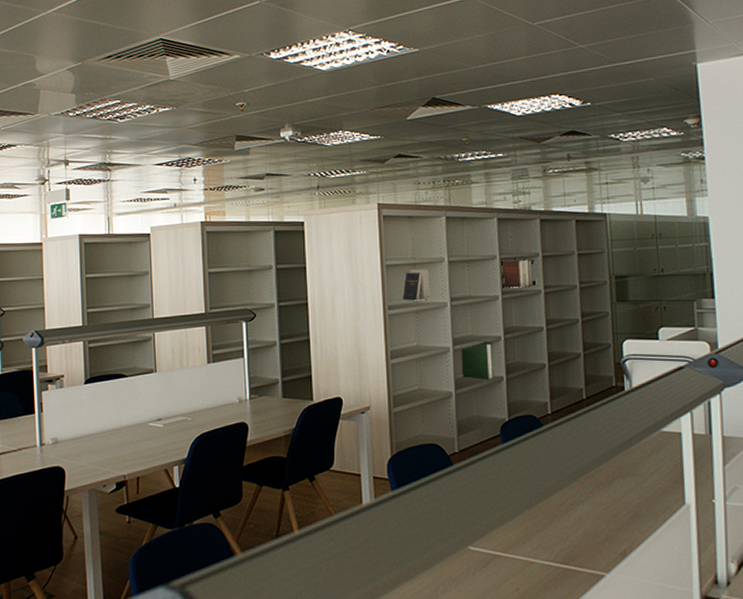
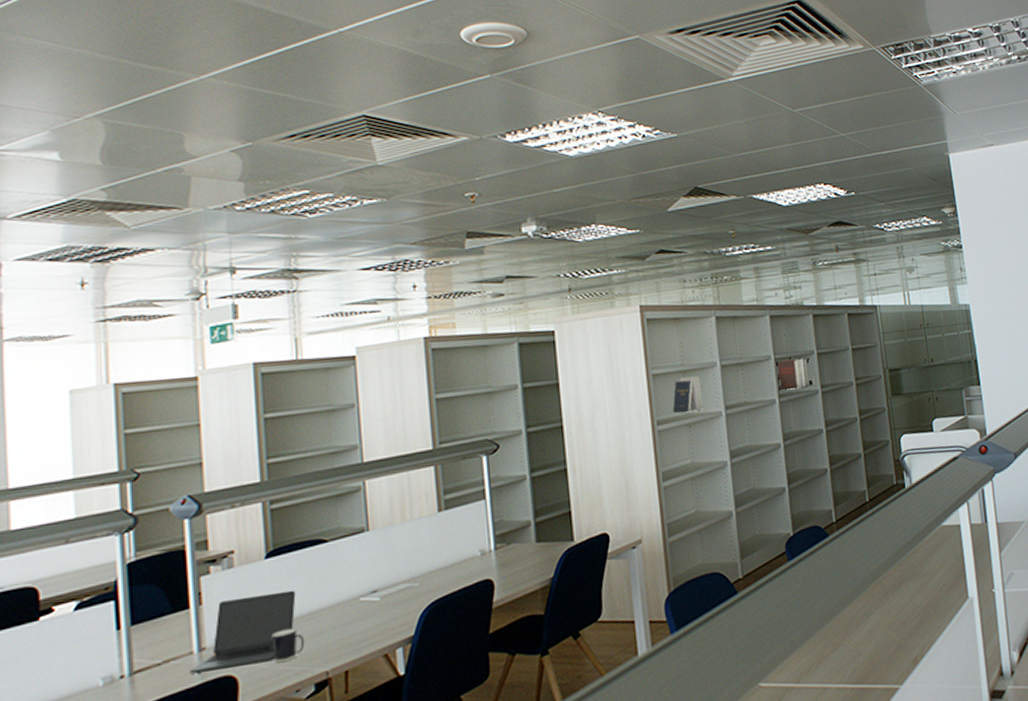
laptop: none [35,410,105,461] -> present [190,590,296,674]
mug: none [87,438,110,463] -> present [271,628,305,663]
binder: present [462,340,495,381] -> none [740,450,777,494]

